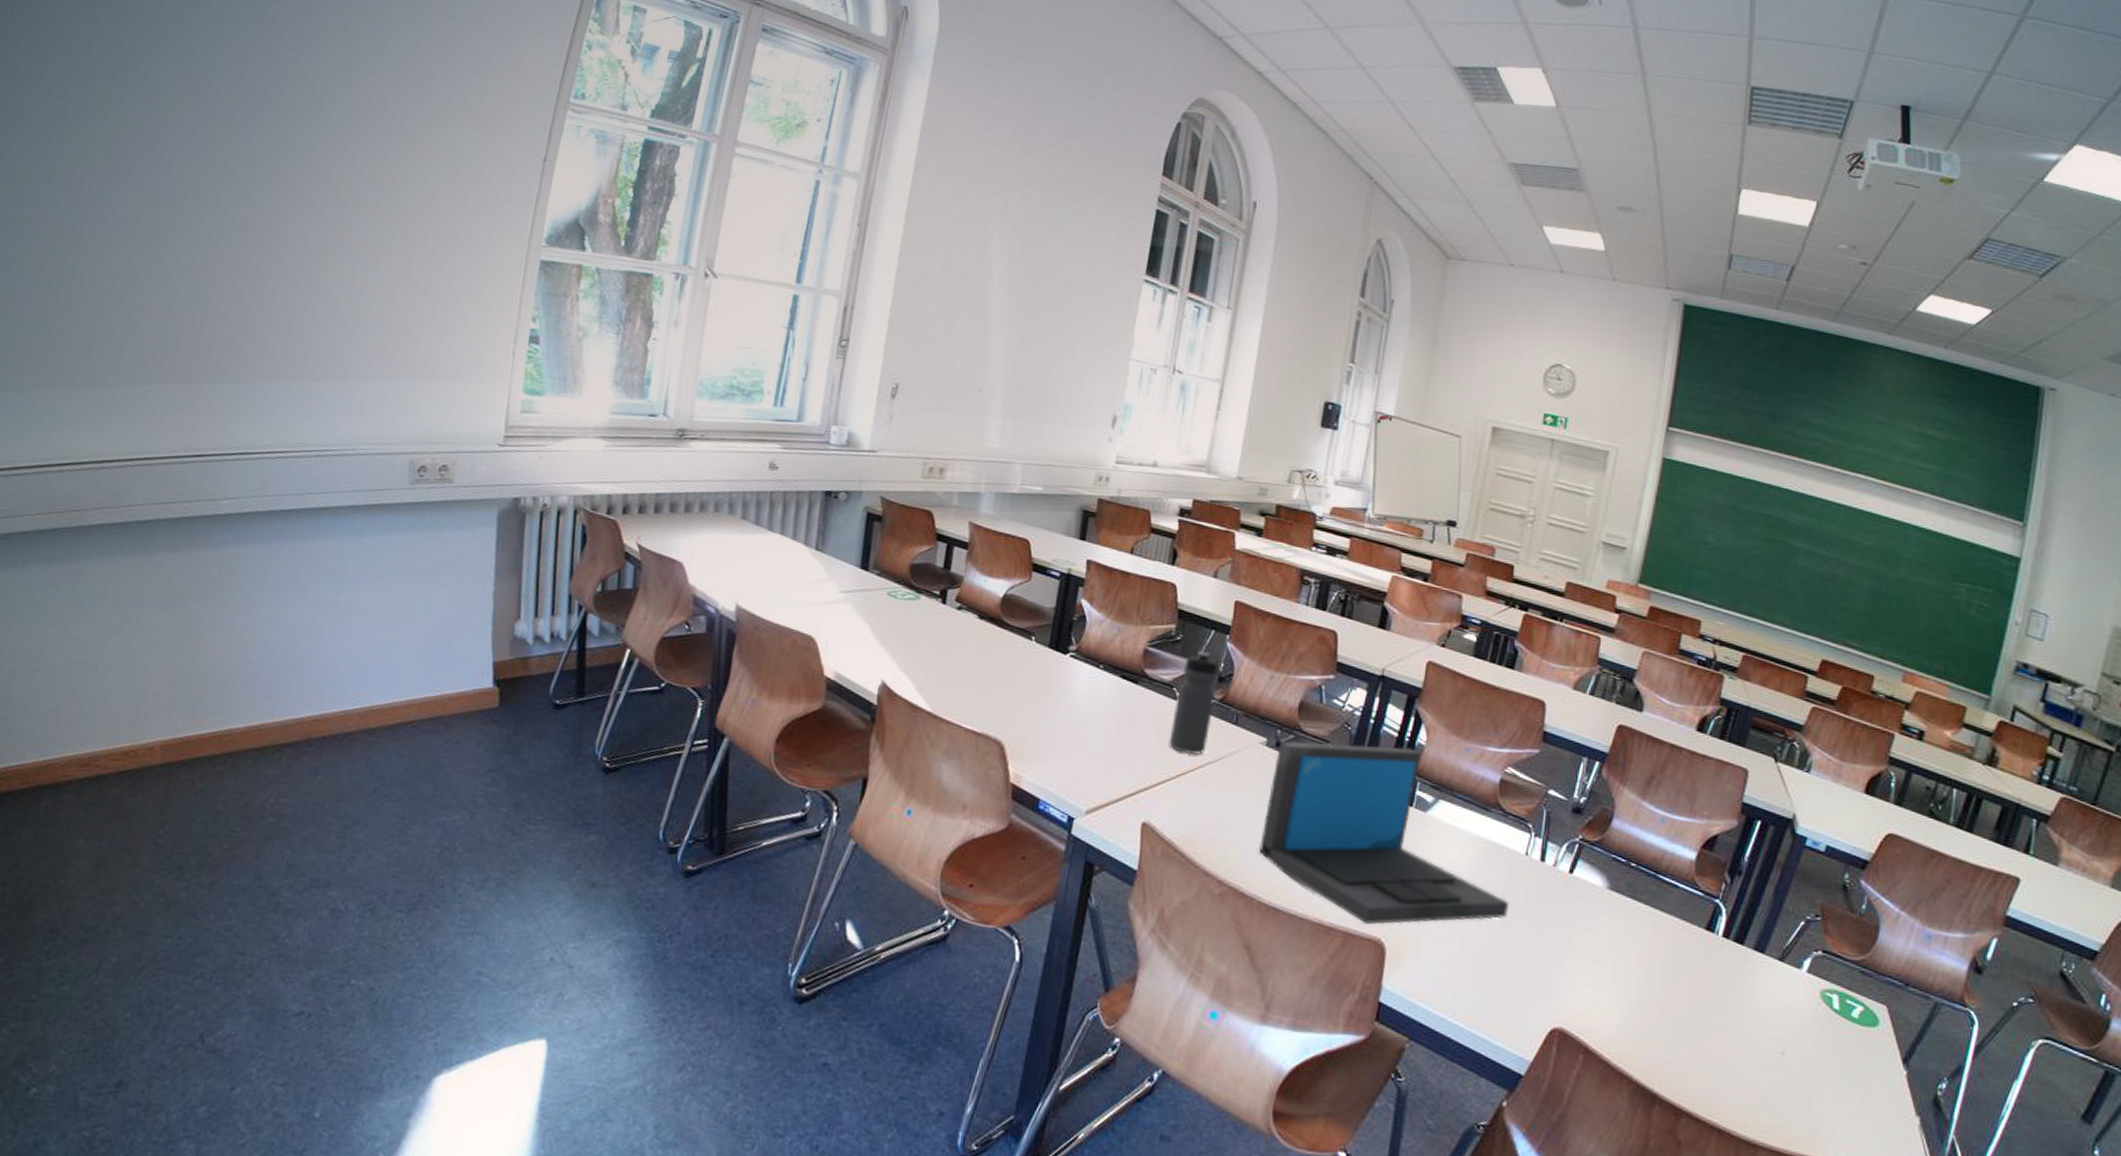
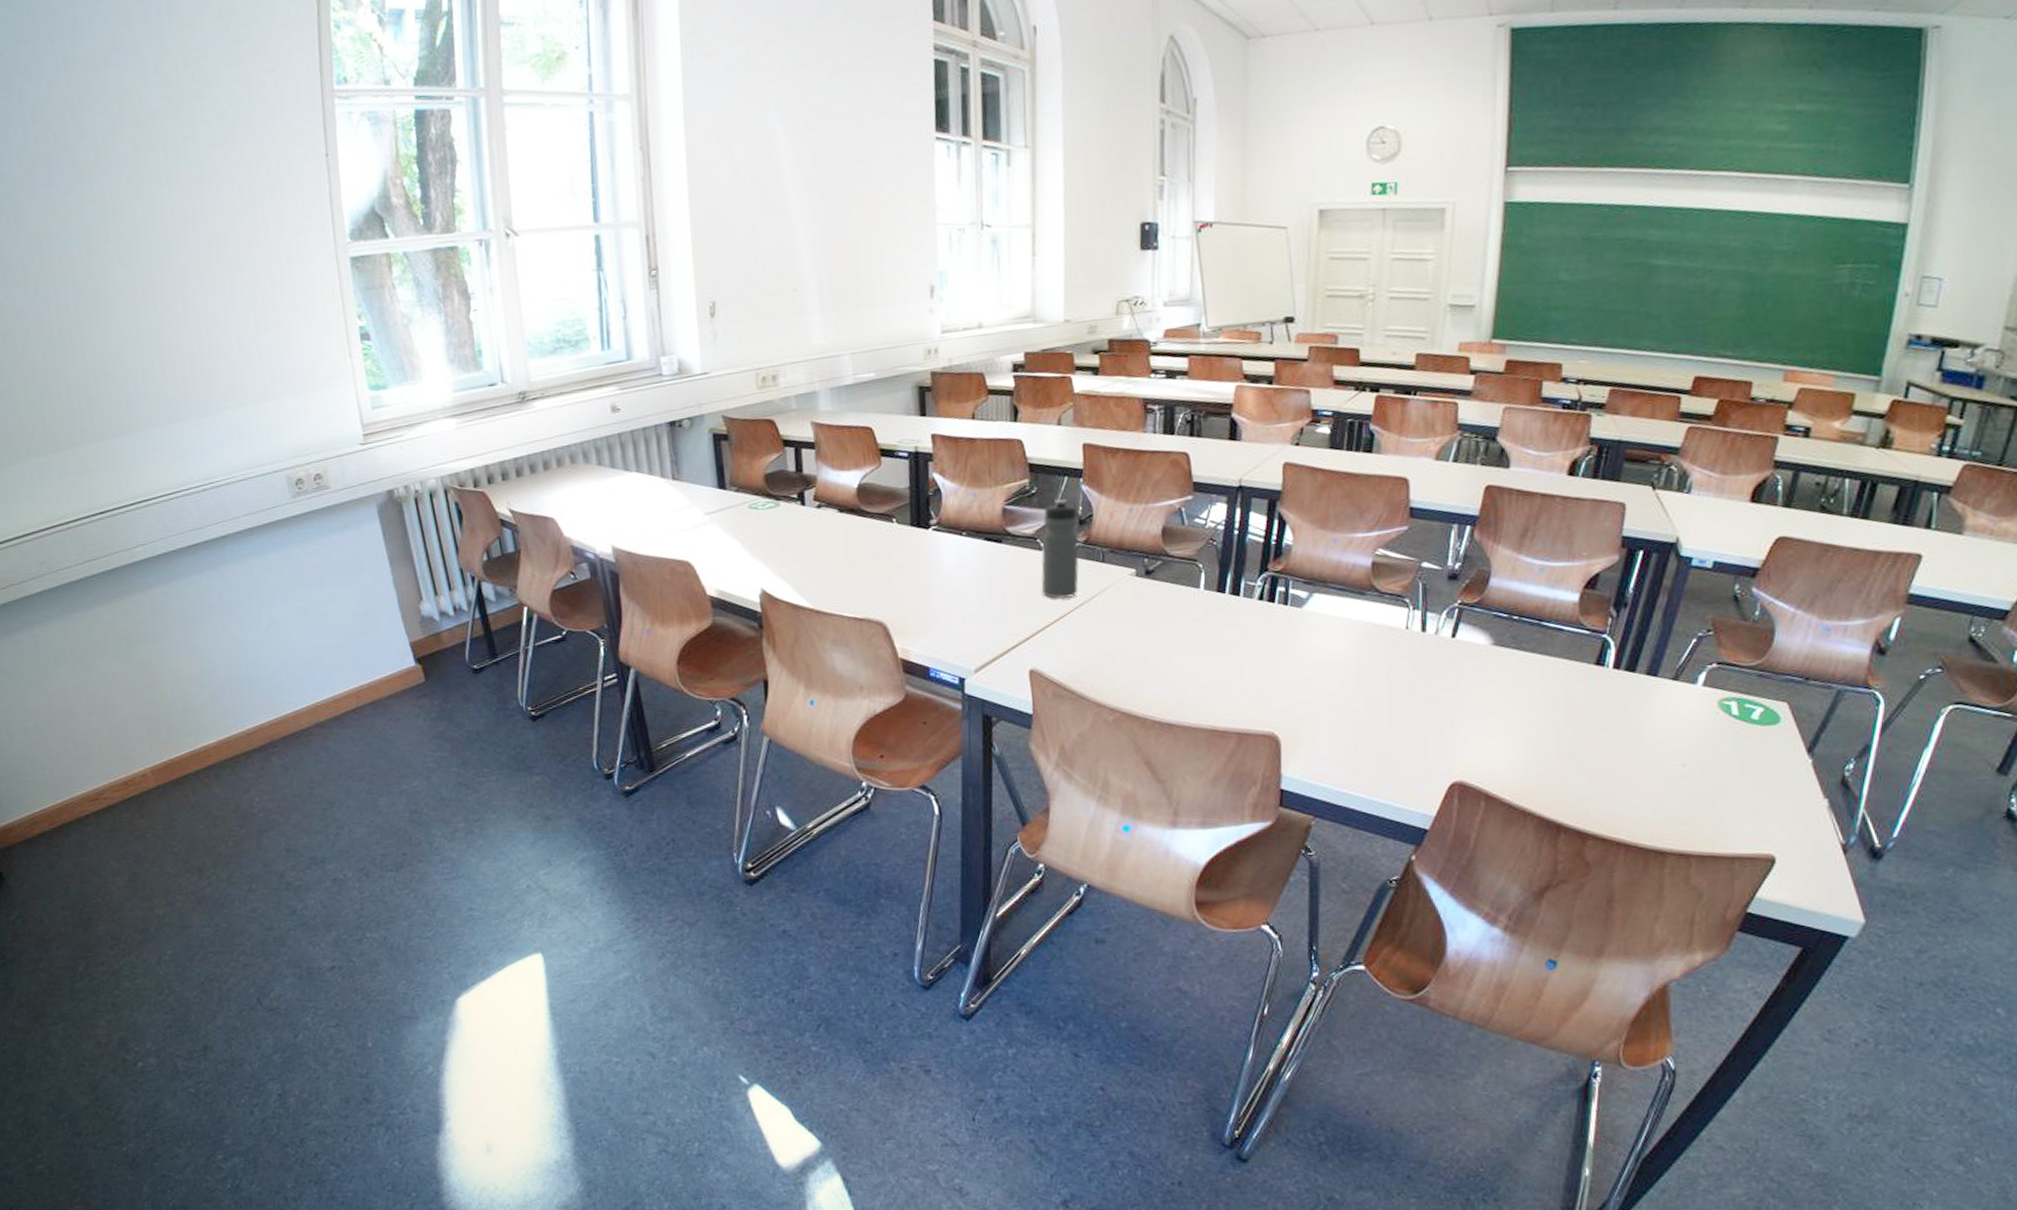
laptop: present [1259,741,1510,925] -> none [1145,550,1396,723]

